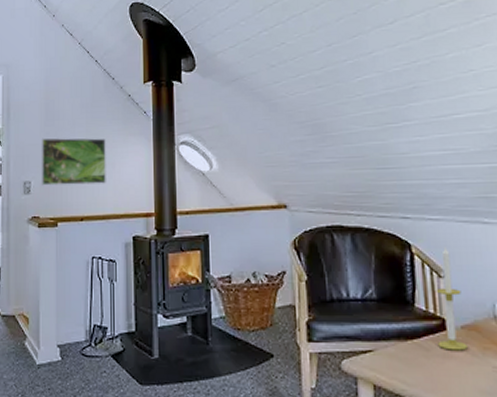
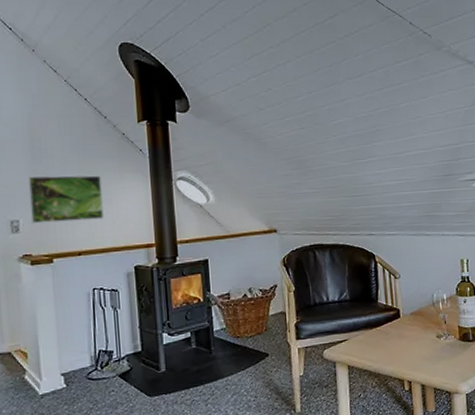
candle: present [436,247,468,351] -> none [393,255,415,332]

